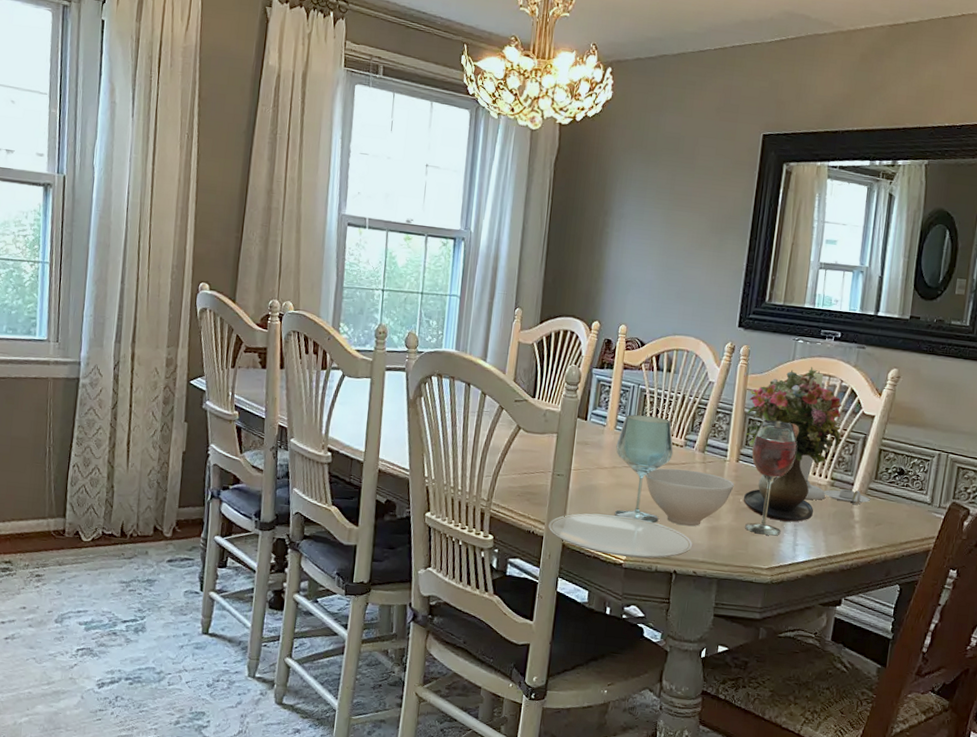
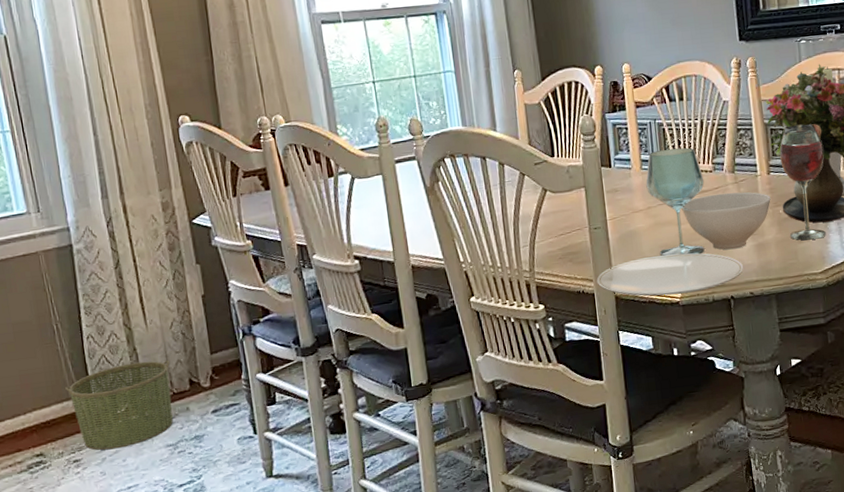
basket: none [44,498,140,574] -> present [65,361,173,450]

